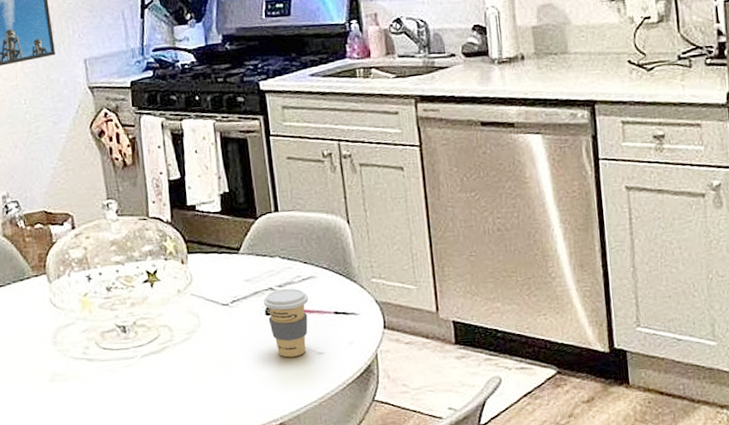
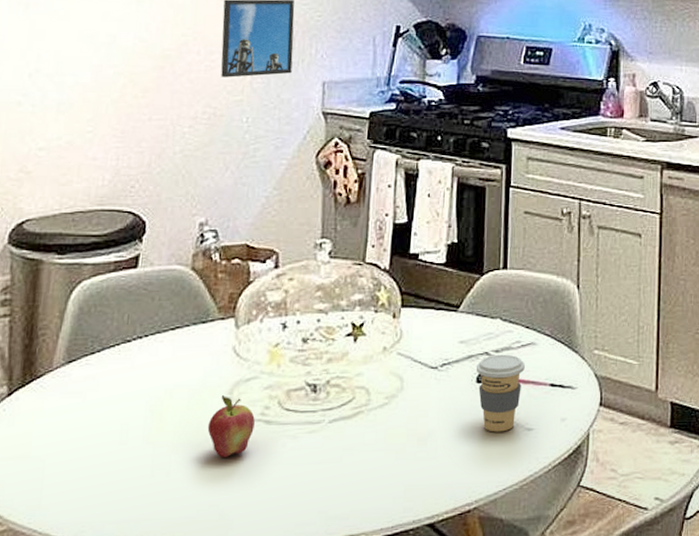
fruit: none [41,339,80,392] -> present [207,394,255,458]

